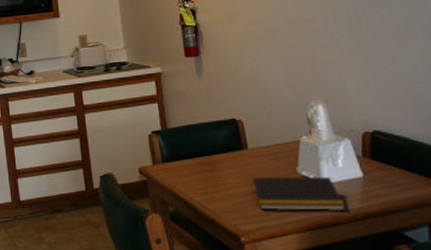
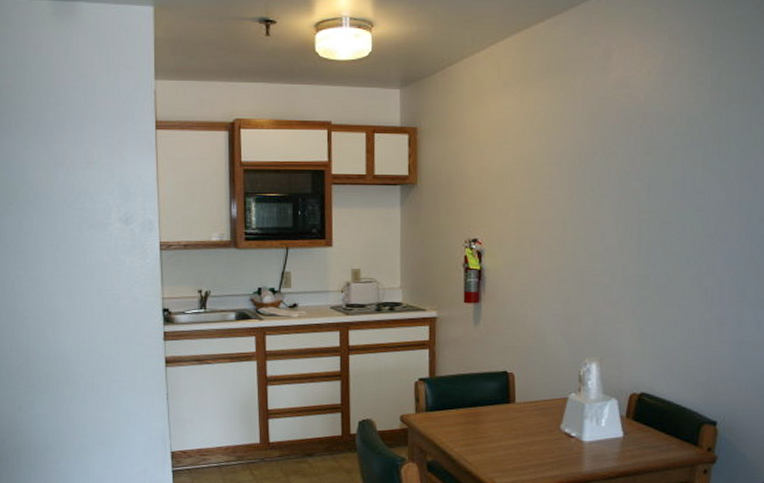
notepad: present [252,175,346,212] -> none [514,431,601,469]

